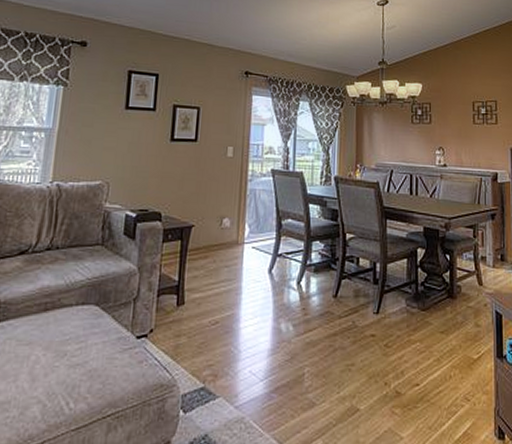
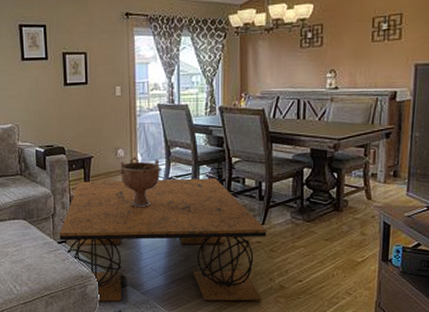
coffee table: none [139,255,381,421] -> present [59,178,267,302]
decorative bowl: none [222,227,271,290] -> present [119,156,161,207]

